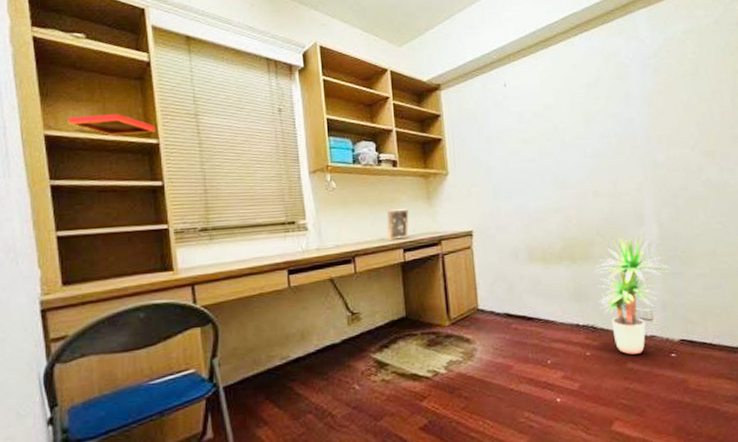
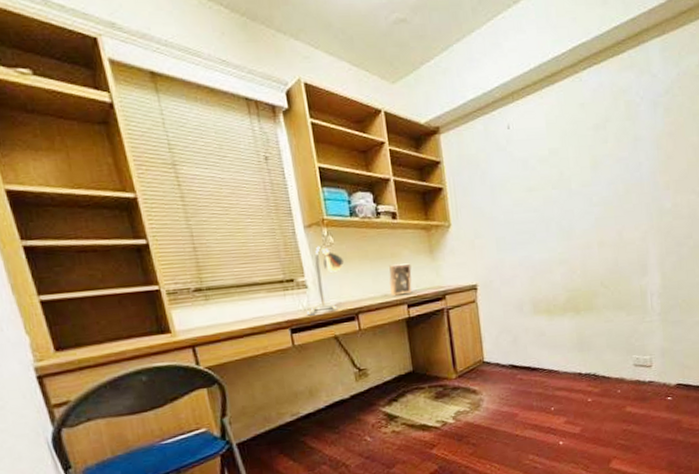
decorative box: present [67,114,155,135] -> none [28,164,131,189]
desk lamp: none [304,190,345,258] -> present [306,246,345,316]
potted plant: present [594,236,670,355] -> none [597,286,671,399]

